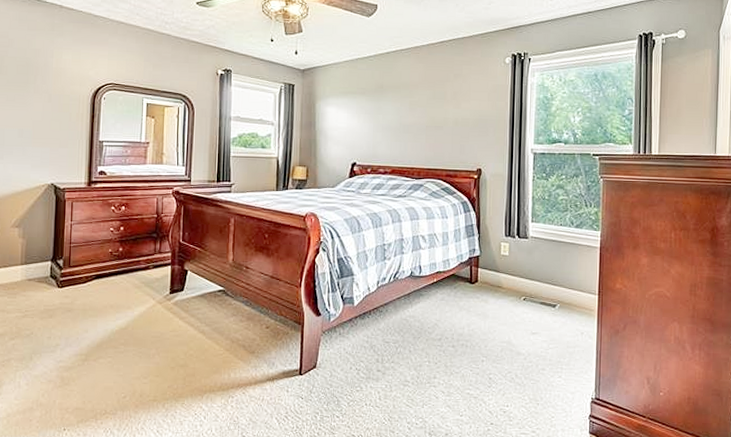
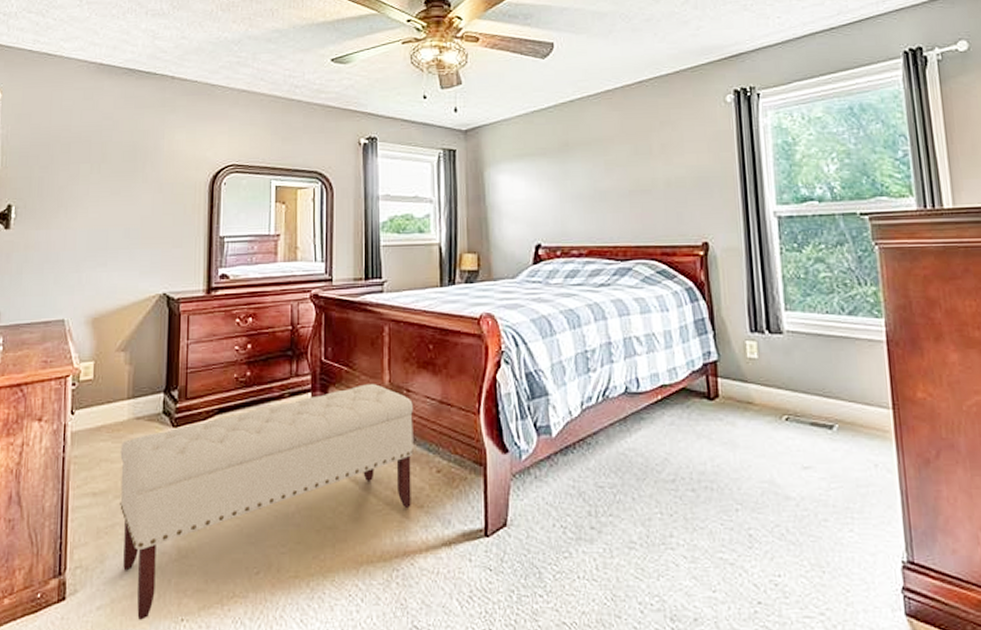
bench: none [14,261,250,429] -> present [120,384,413,620]

